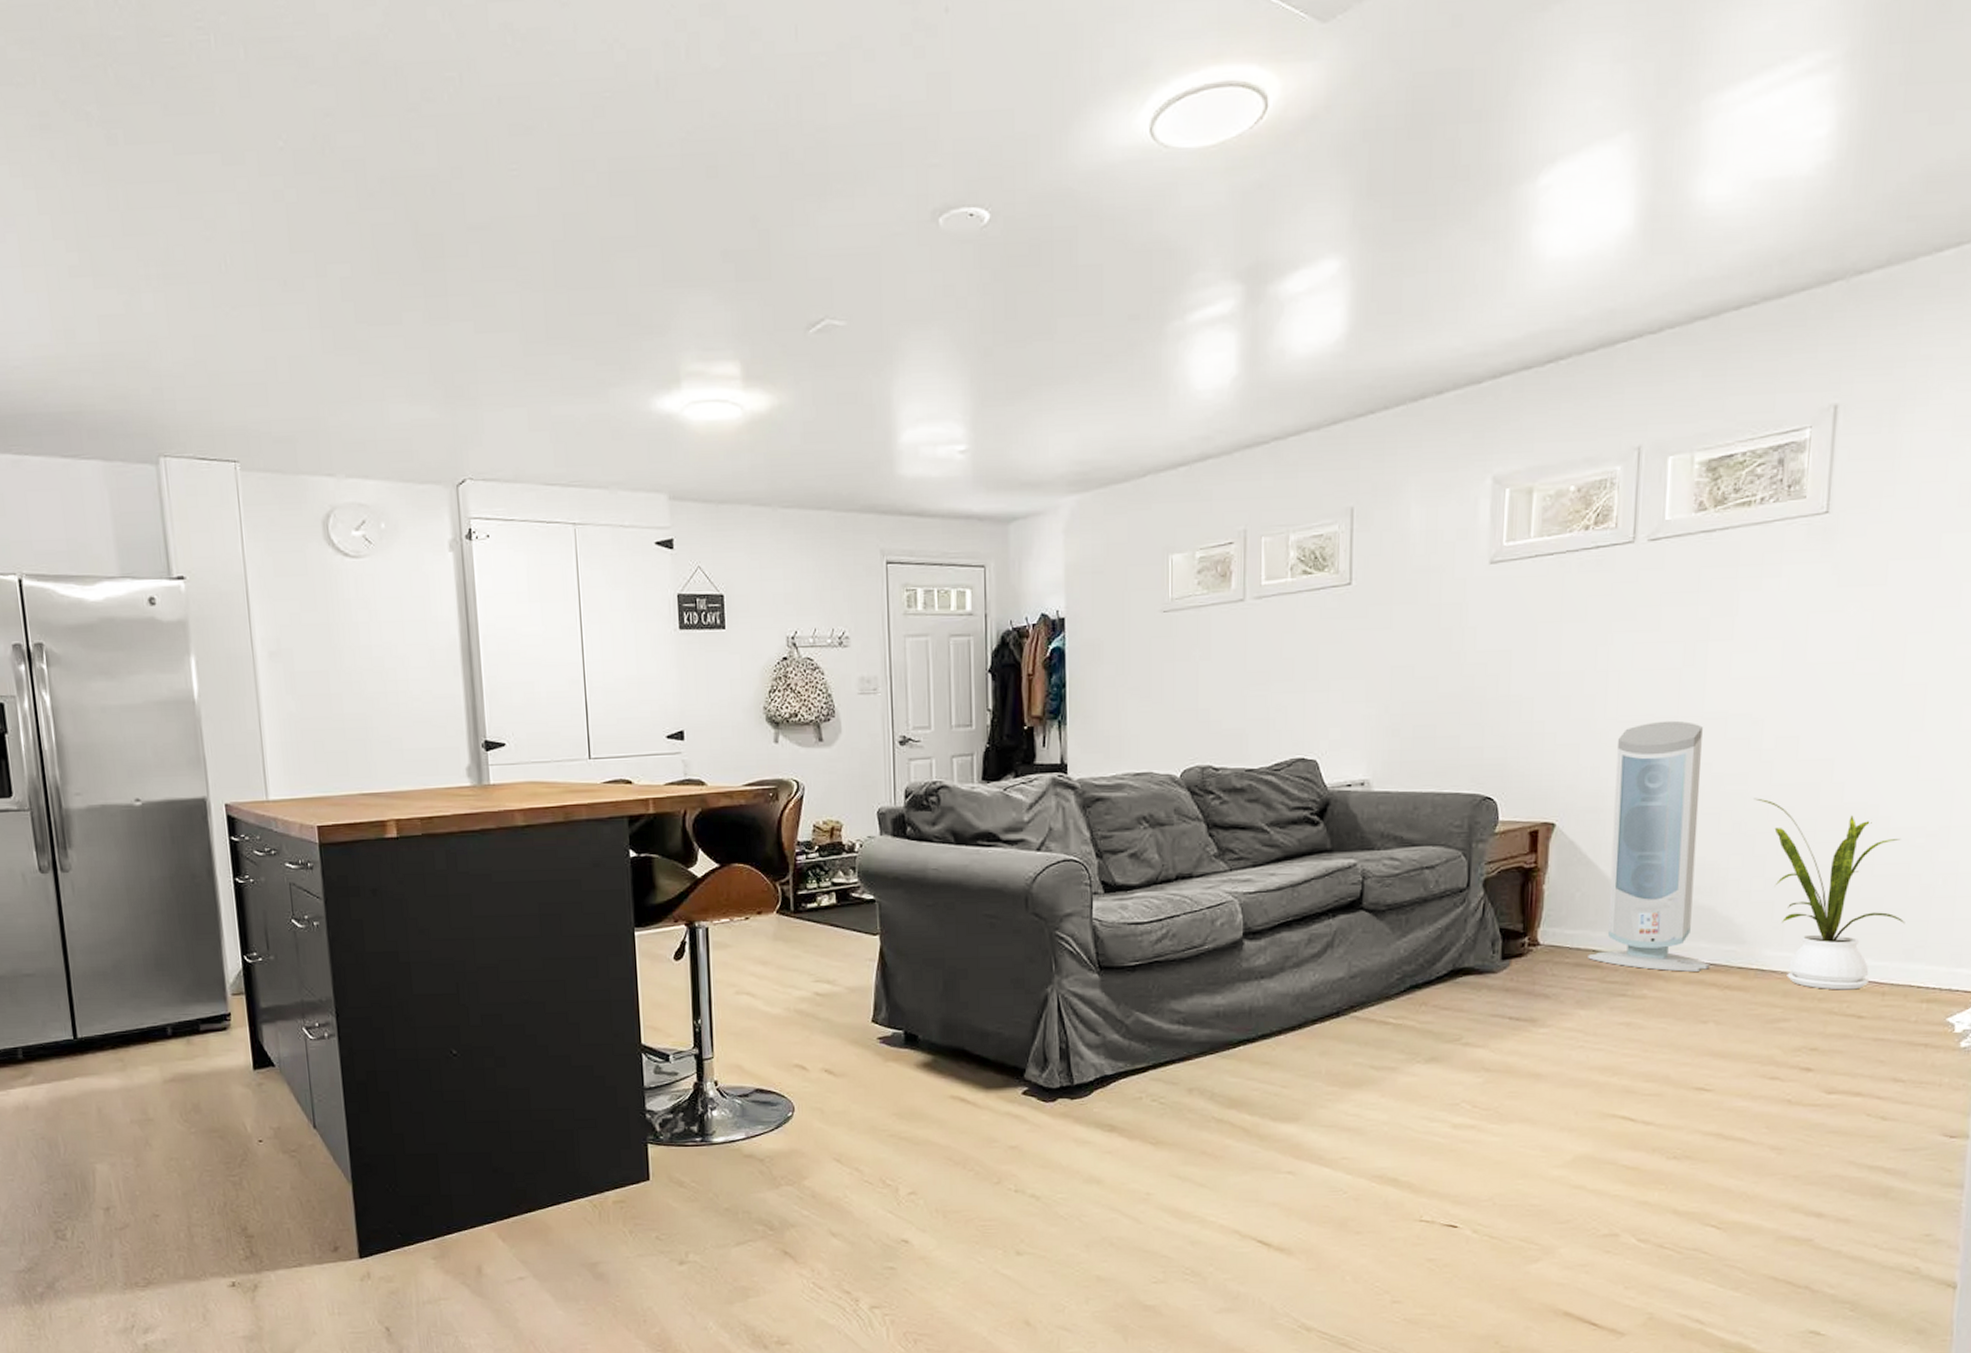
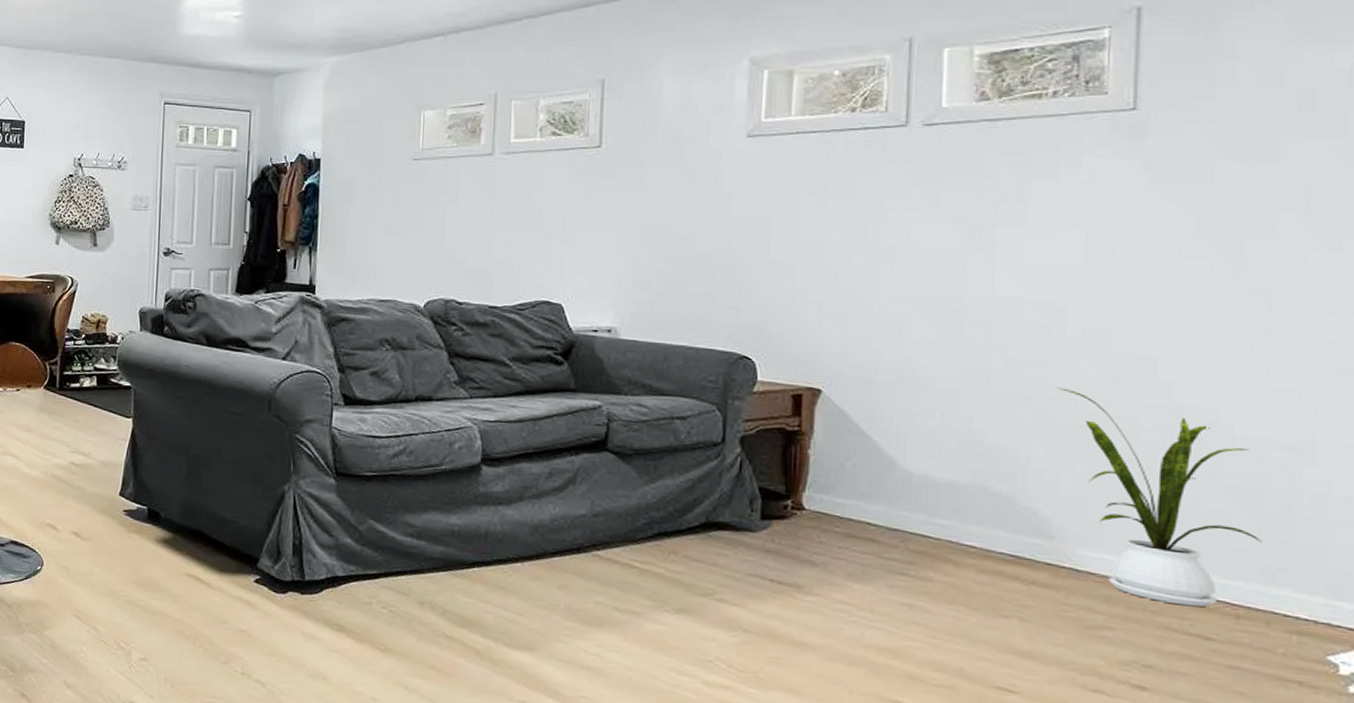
air purifier: present [1588,720,1710,972] -> none [861,299,1011,561]

